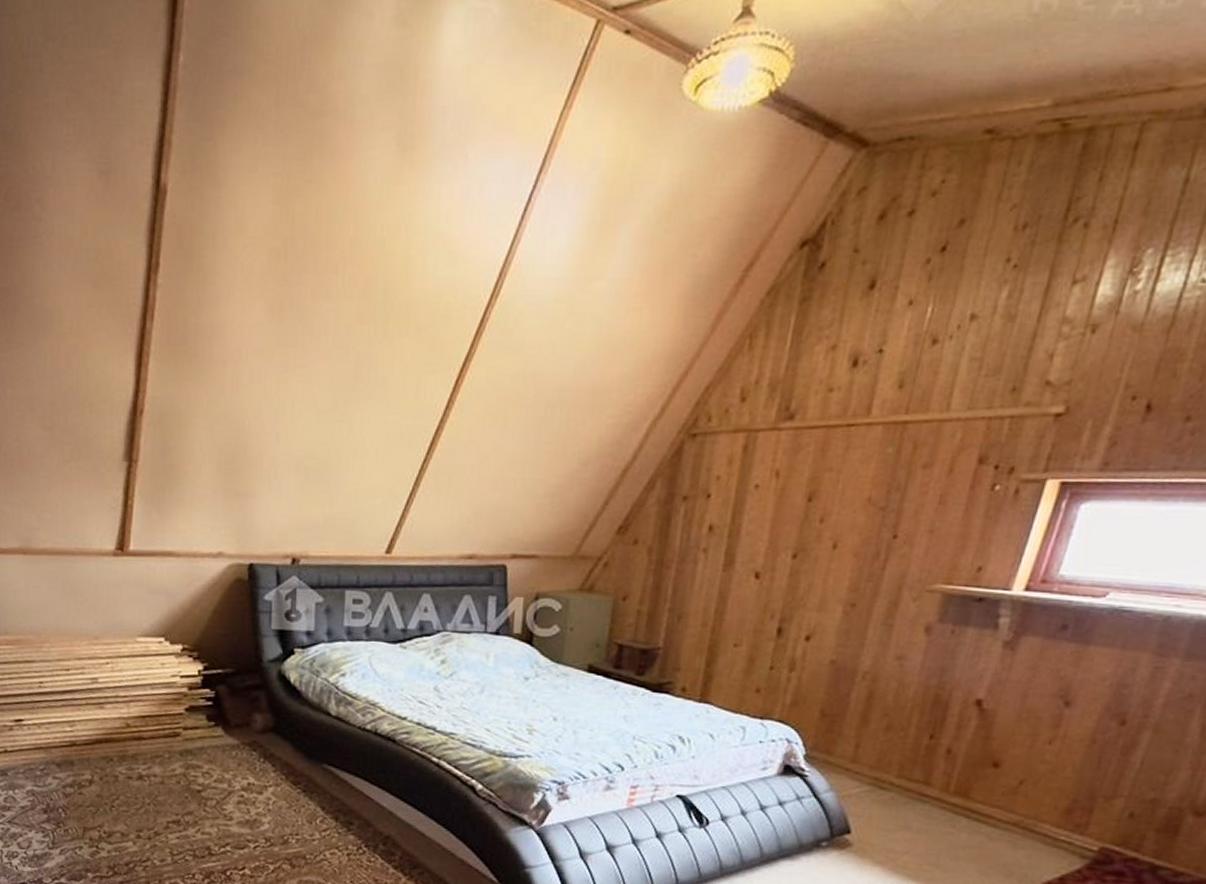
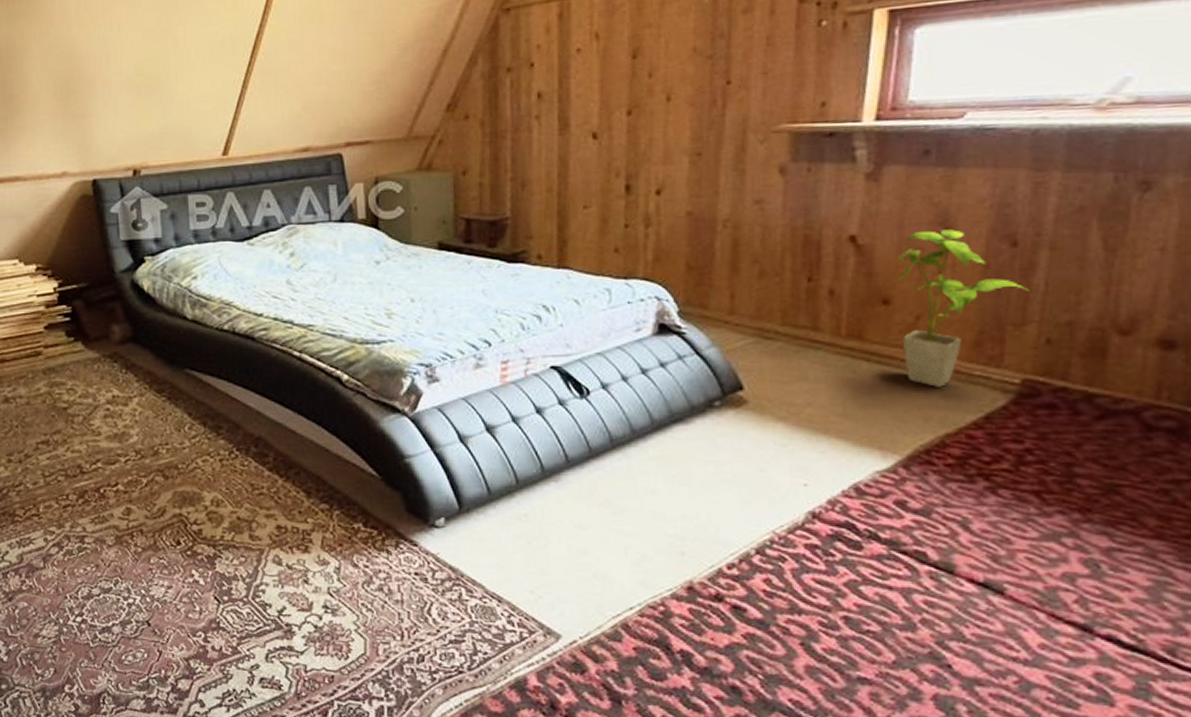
house plant: none [999,702,1126,848] -> present [894,229,1029,387]

